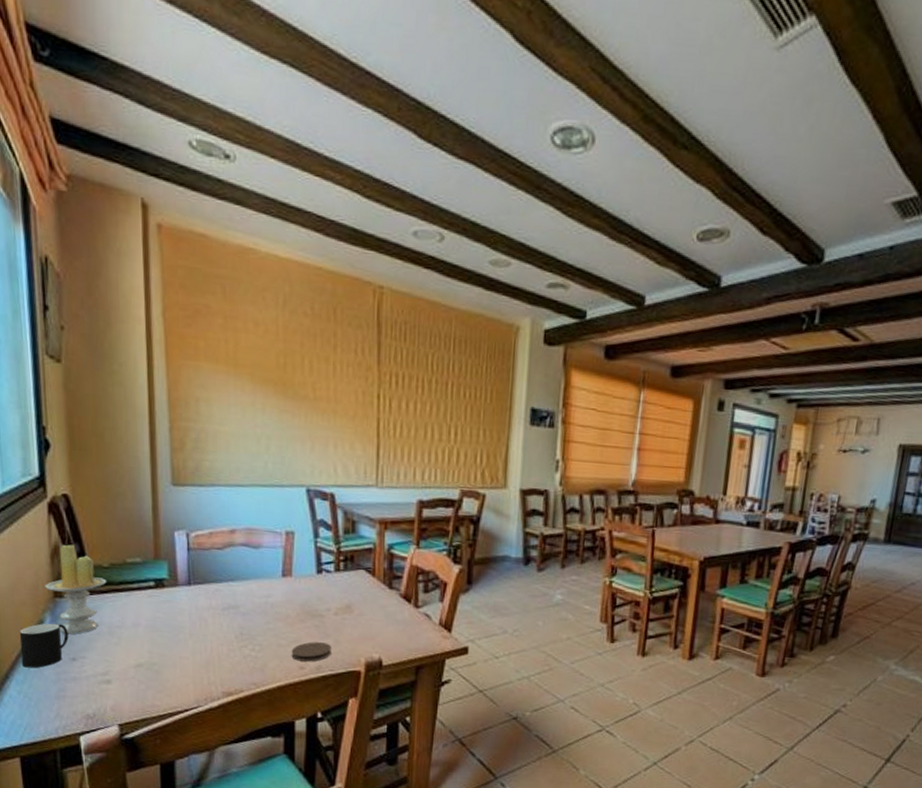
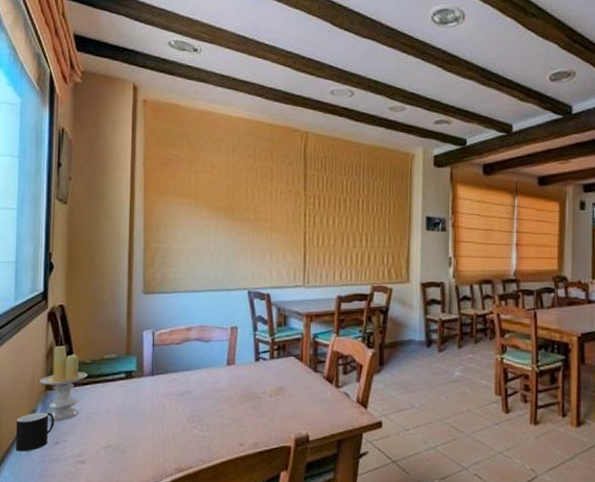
coaster: present [291,642,331,662] -> none [233,421,266,439]

